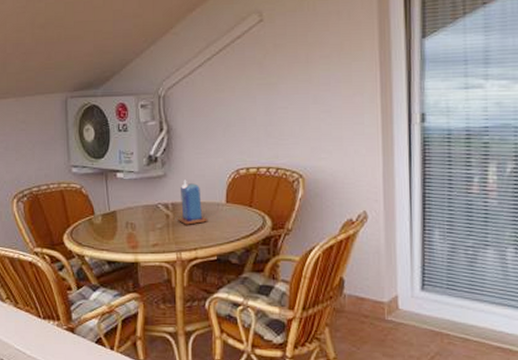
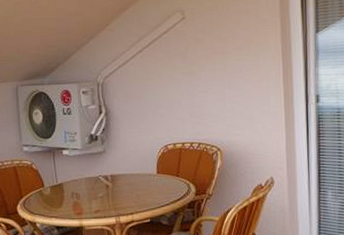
candle: present [177,180,208,225] -> none [116,155,142,193]

